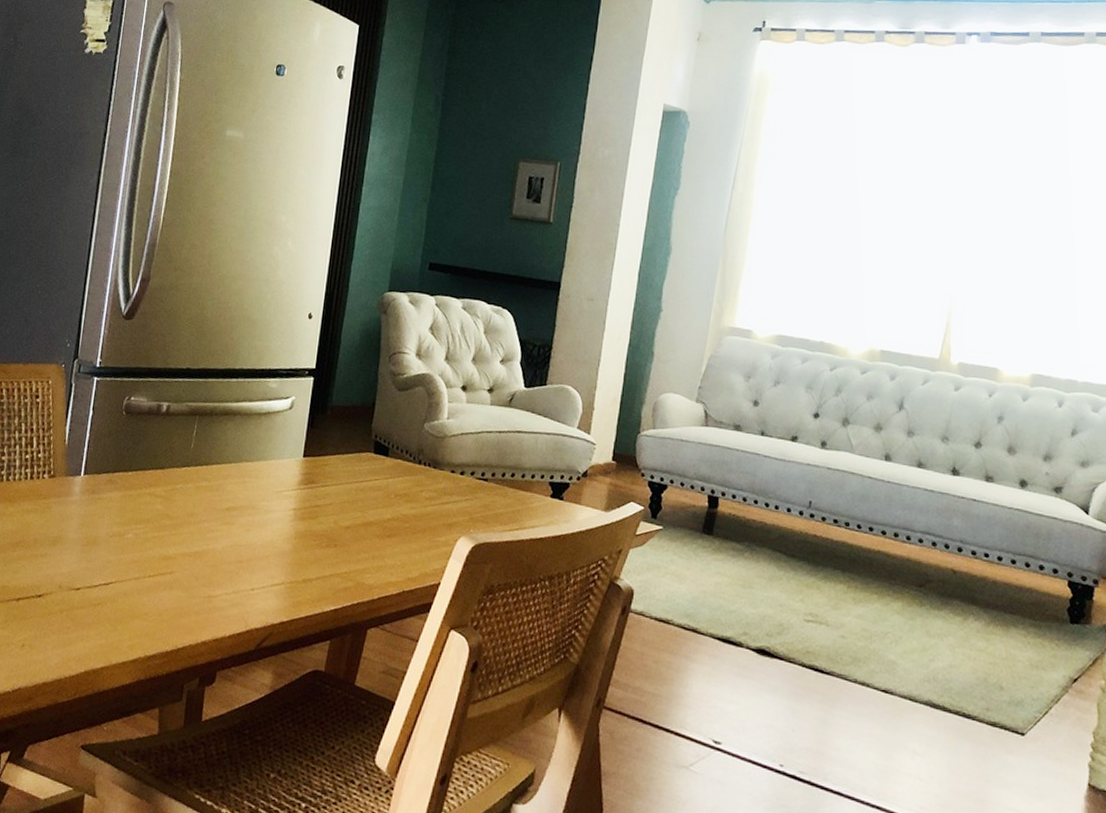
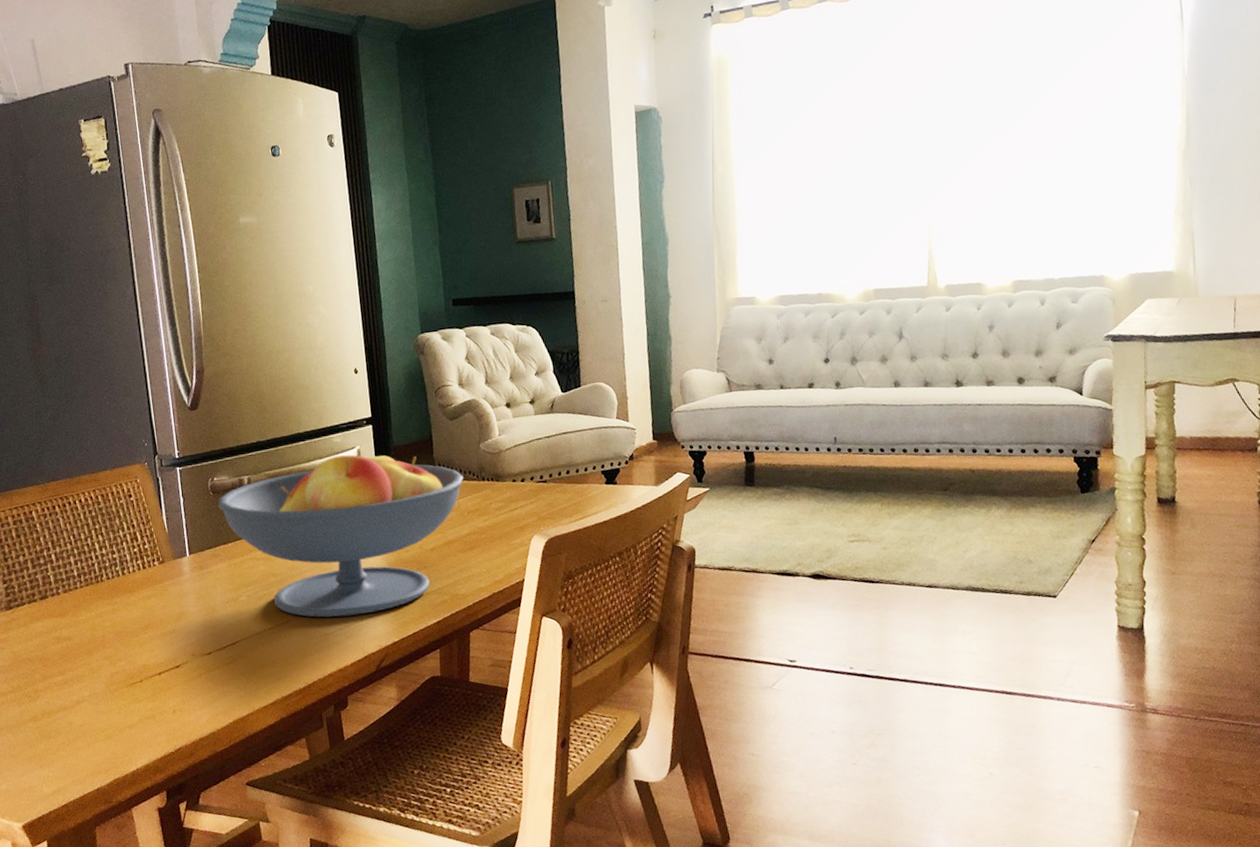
fruit bowl: none [129,400,399,584] -> present [218,449,464,618]

